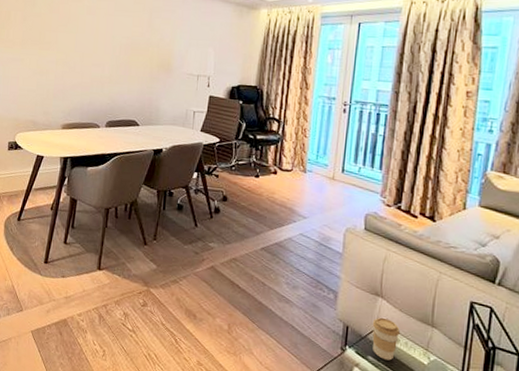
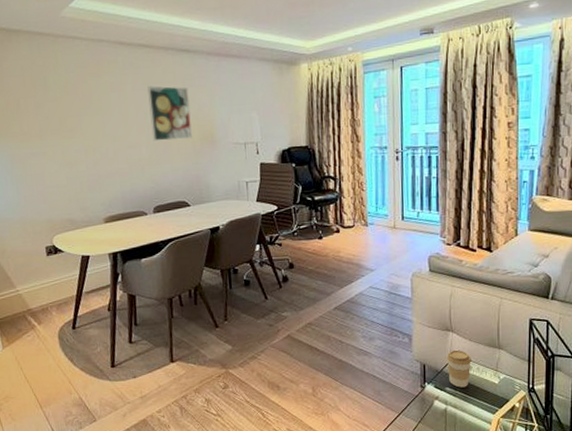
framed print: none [115,13,154,65] -> present [147,86,192,141]

